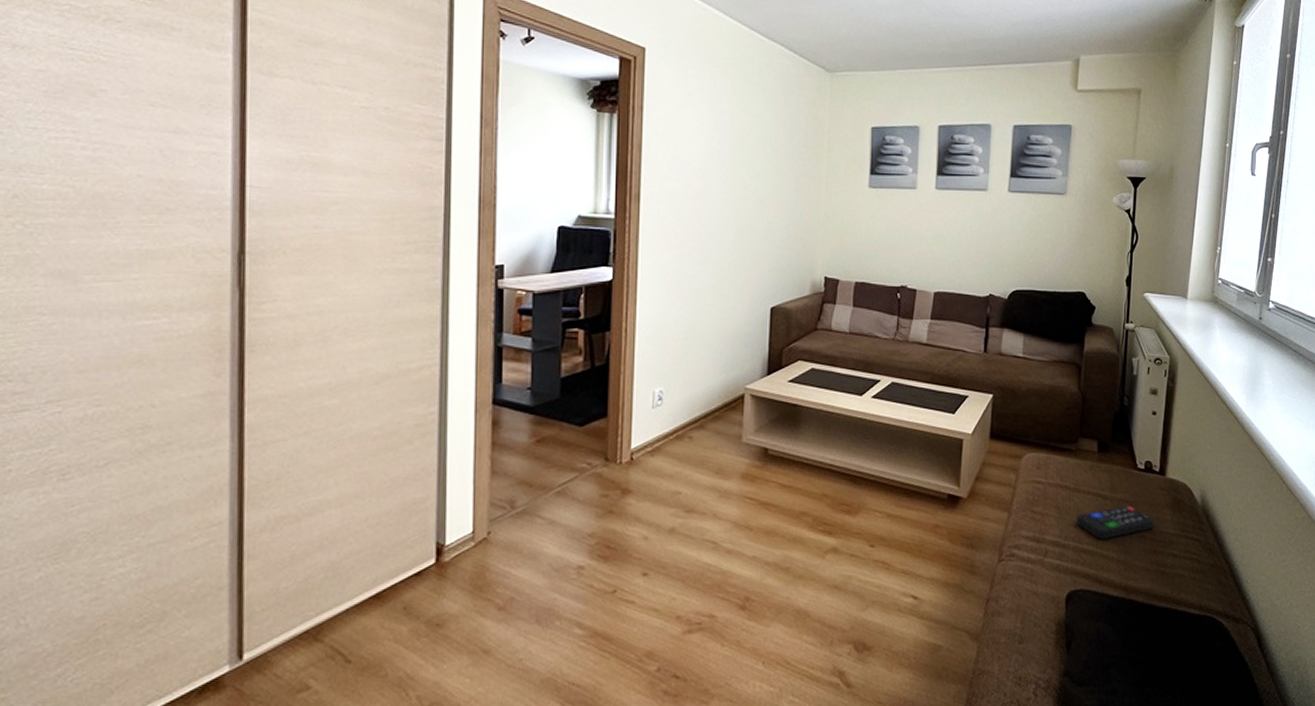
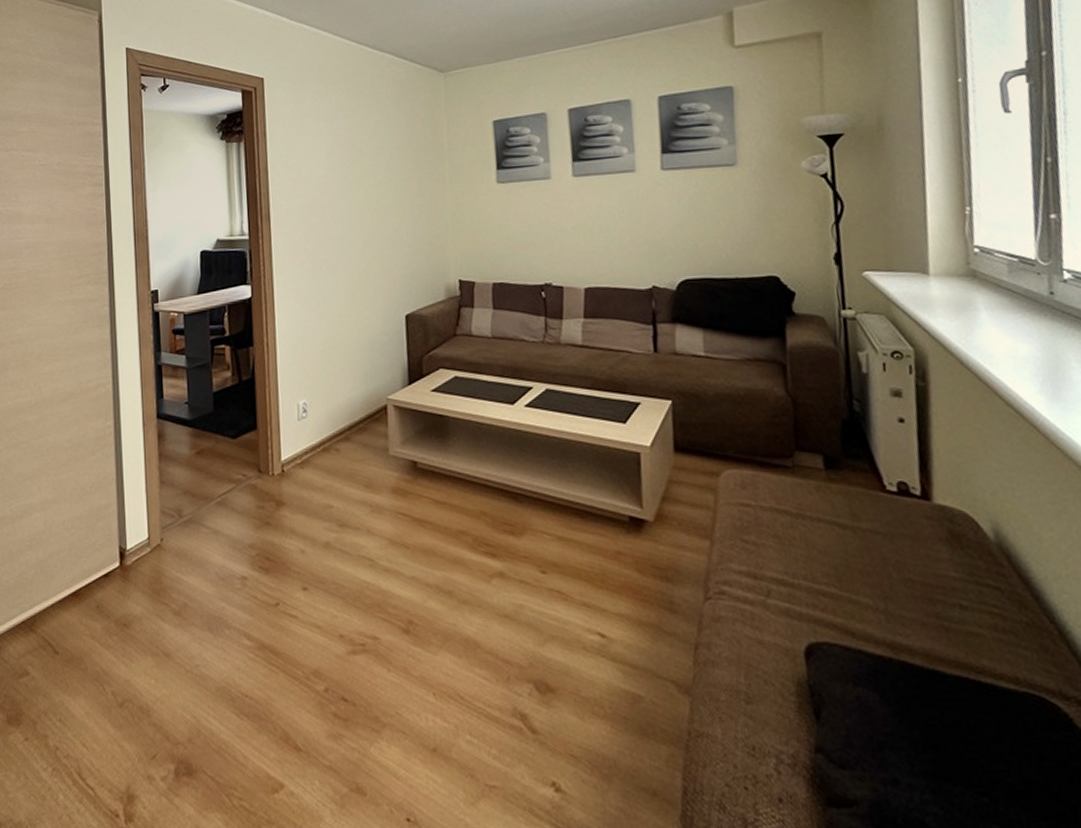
remote control: present [1077,505,1154,540] -> none [806,537,924,581]

